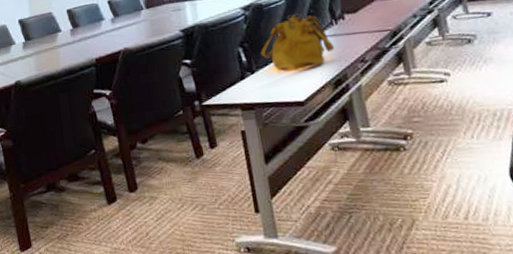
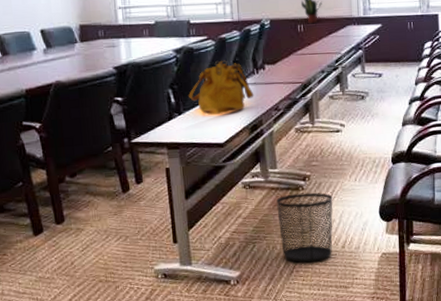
waste bin: none [373,153,452,237] -> present [276,192,333,263]

